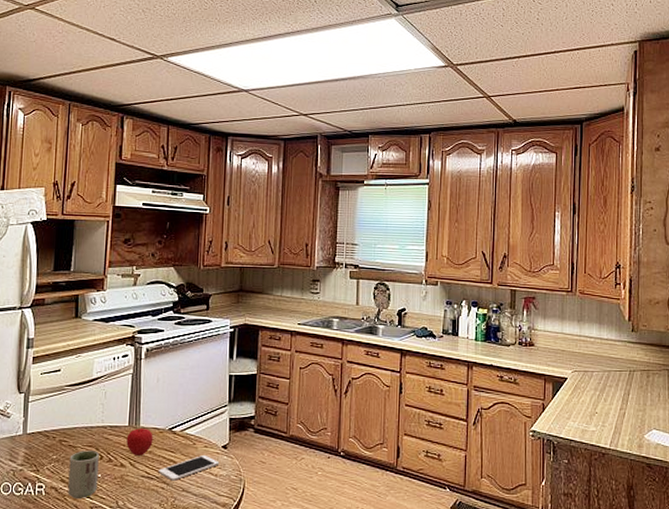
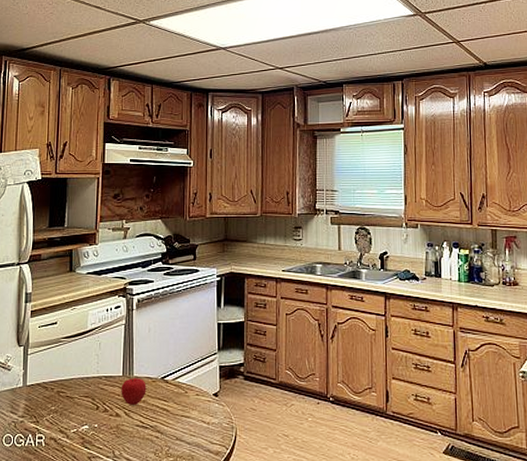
cup: present [68,450,99,500] -> none [66,401,95,450]
cell phone: present [158,454,220,481] -> none [152,403,211,430]

